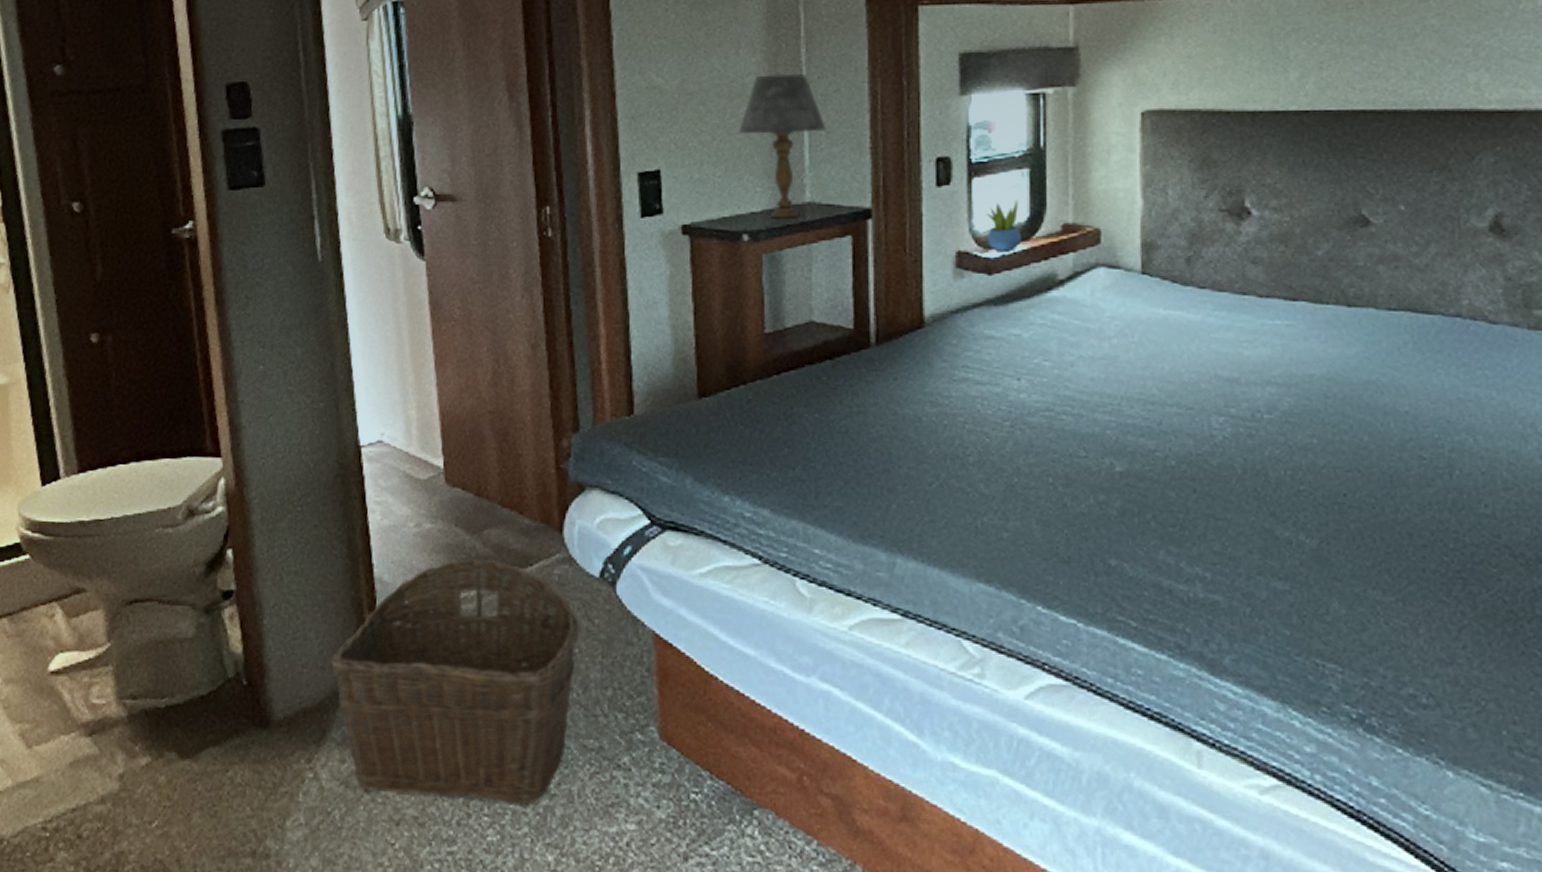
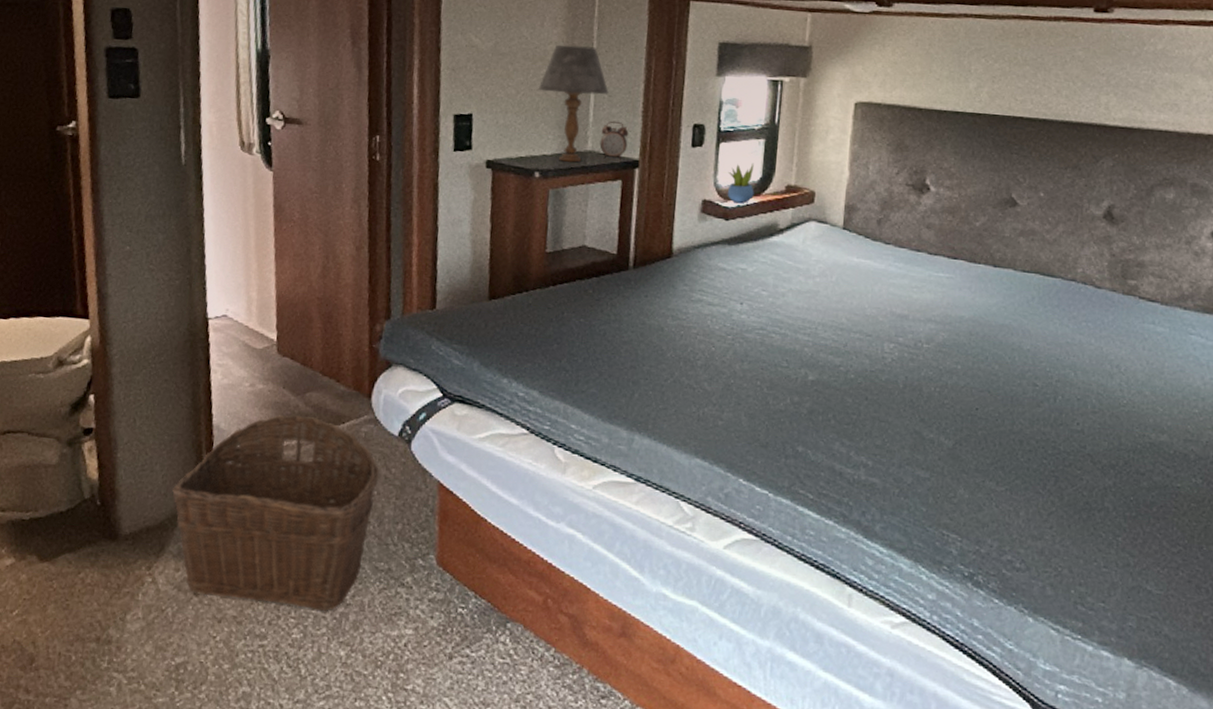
alarm clock: none [820,162,855,211] -> present [600,121,629,160]

